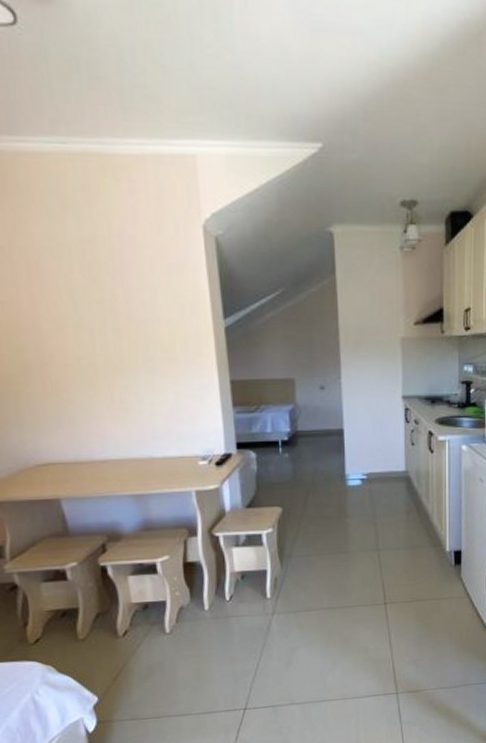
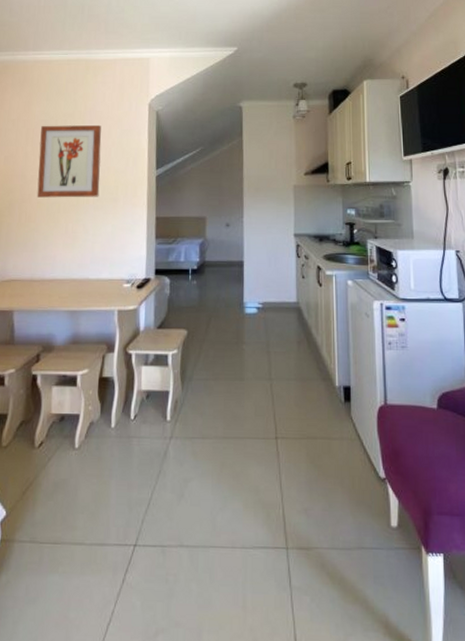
wall art: none [48,255,150,358] -> present [36,124,102,198]

